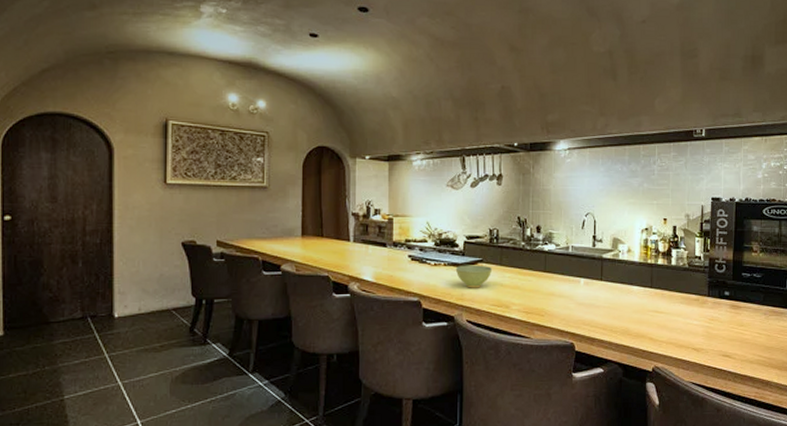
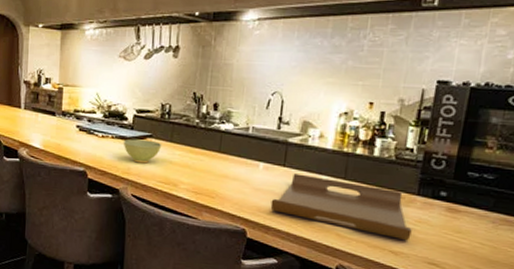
serving tray: none [593,286,707,338] -> present [270,174,412,241]

